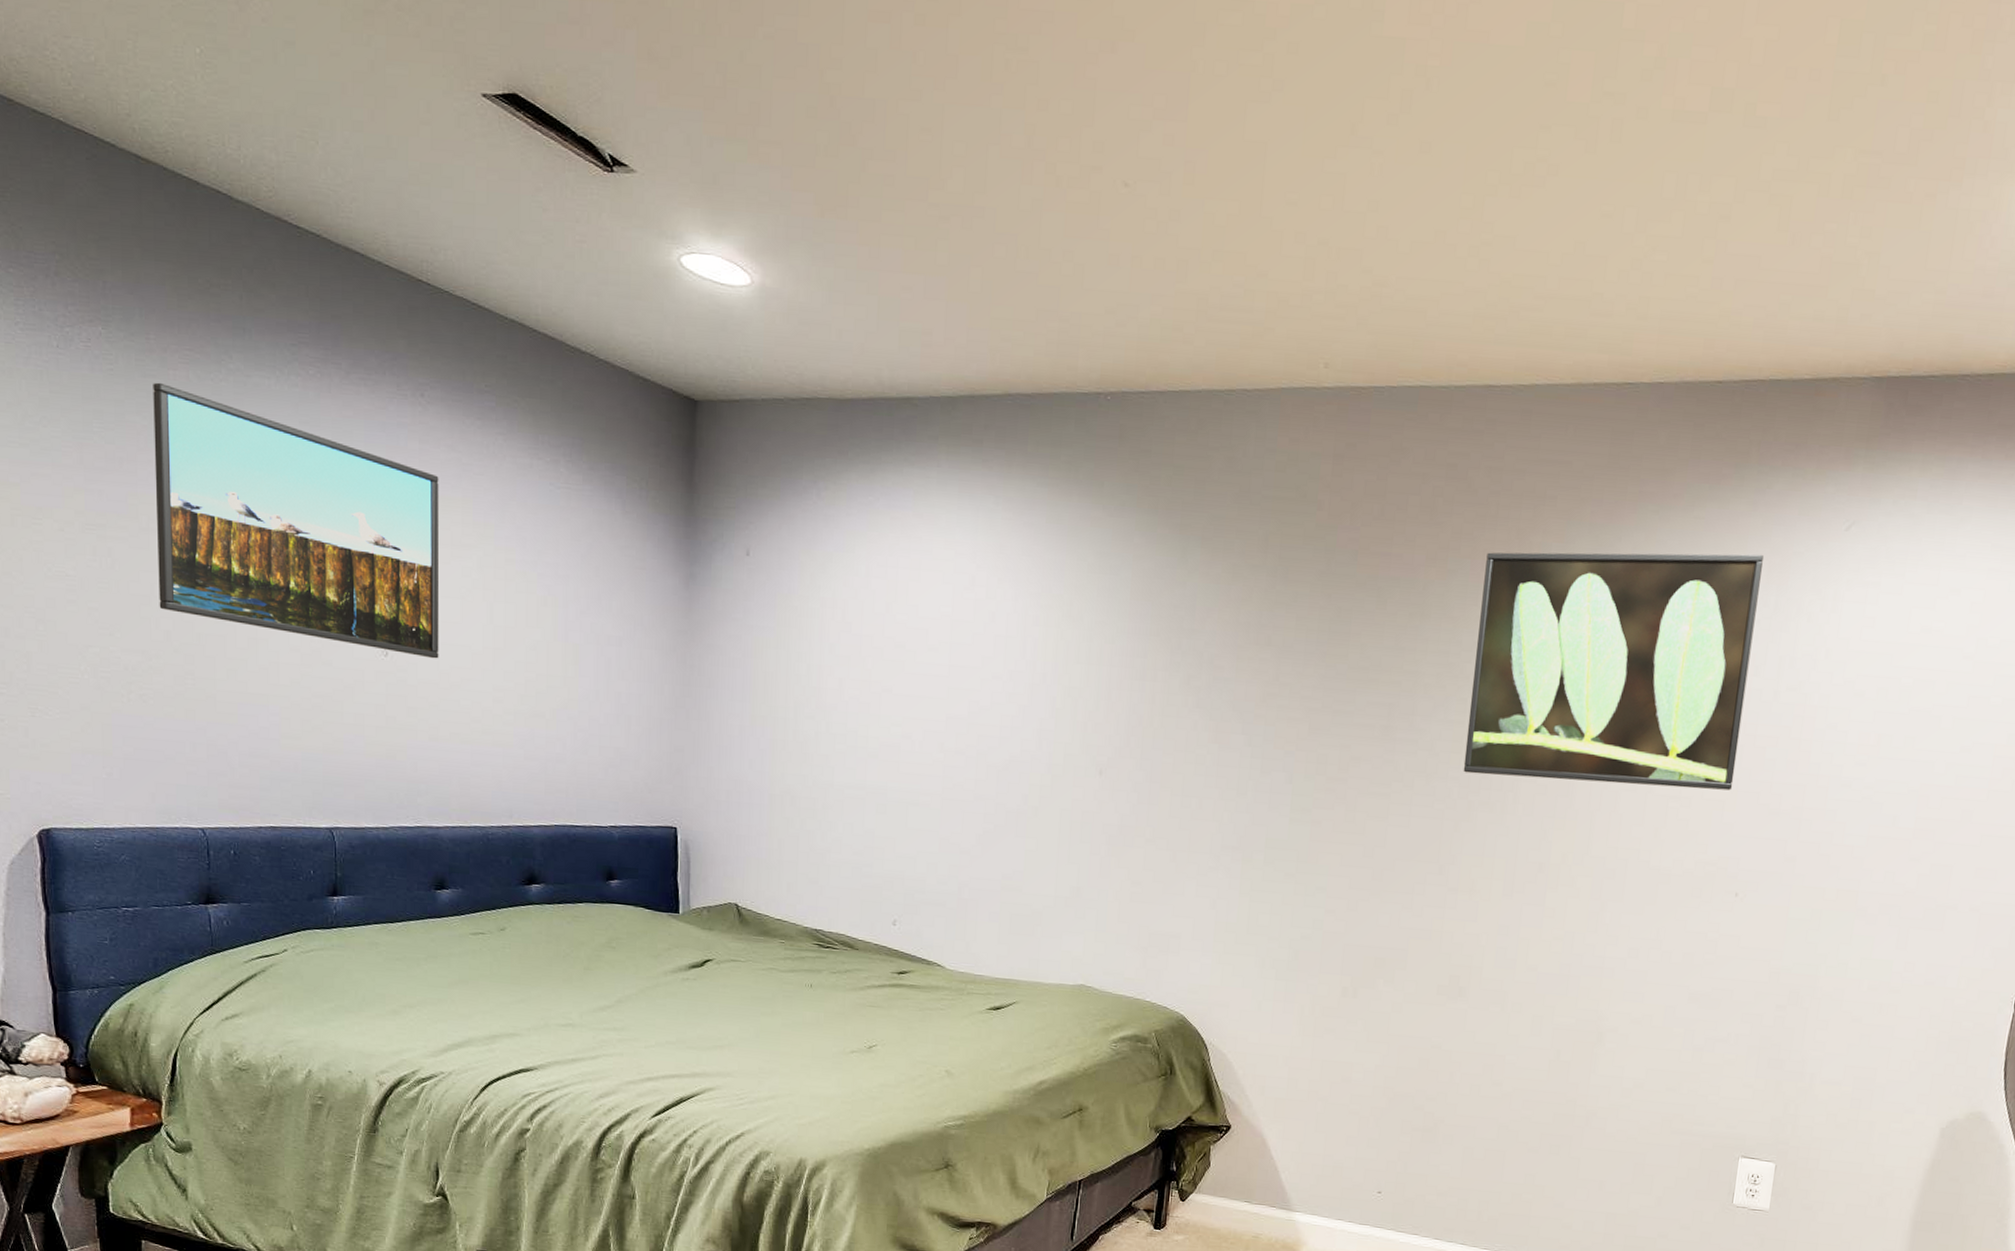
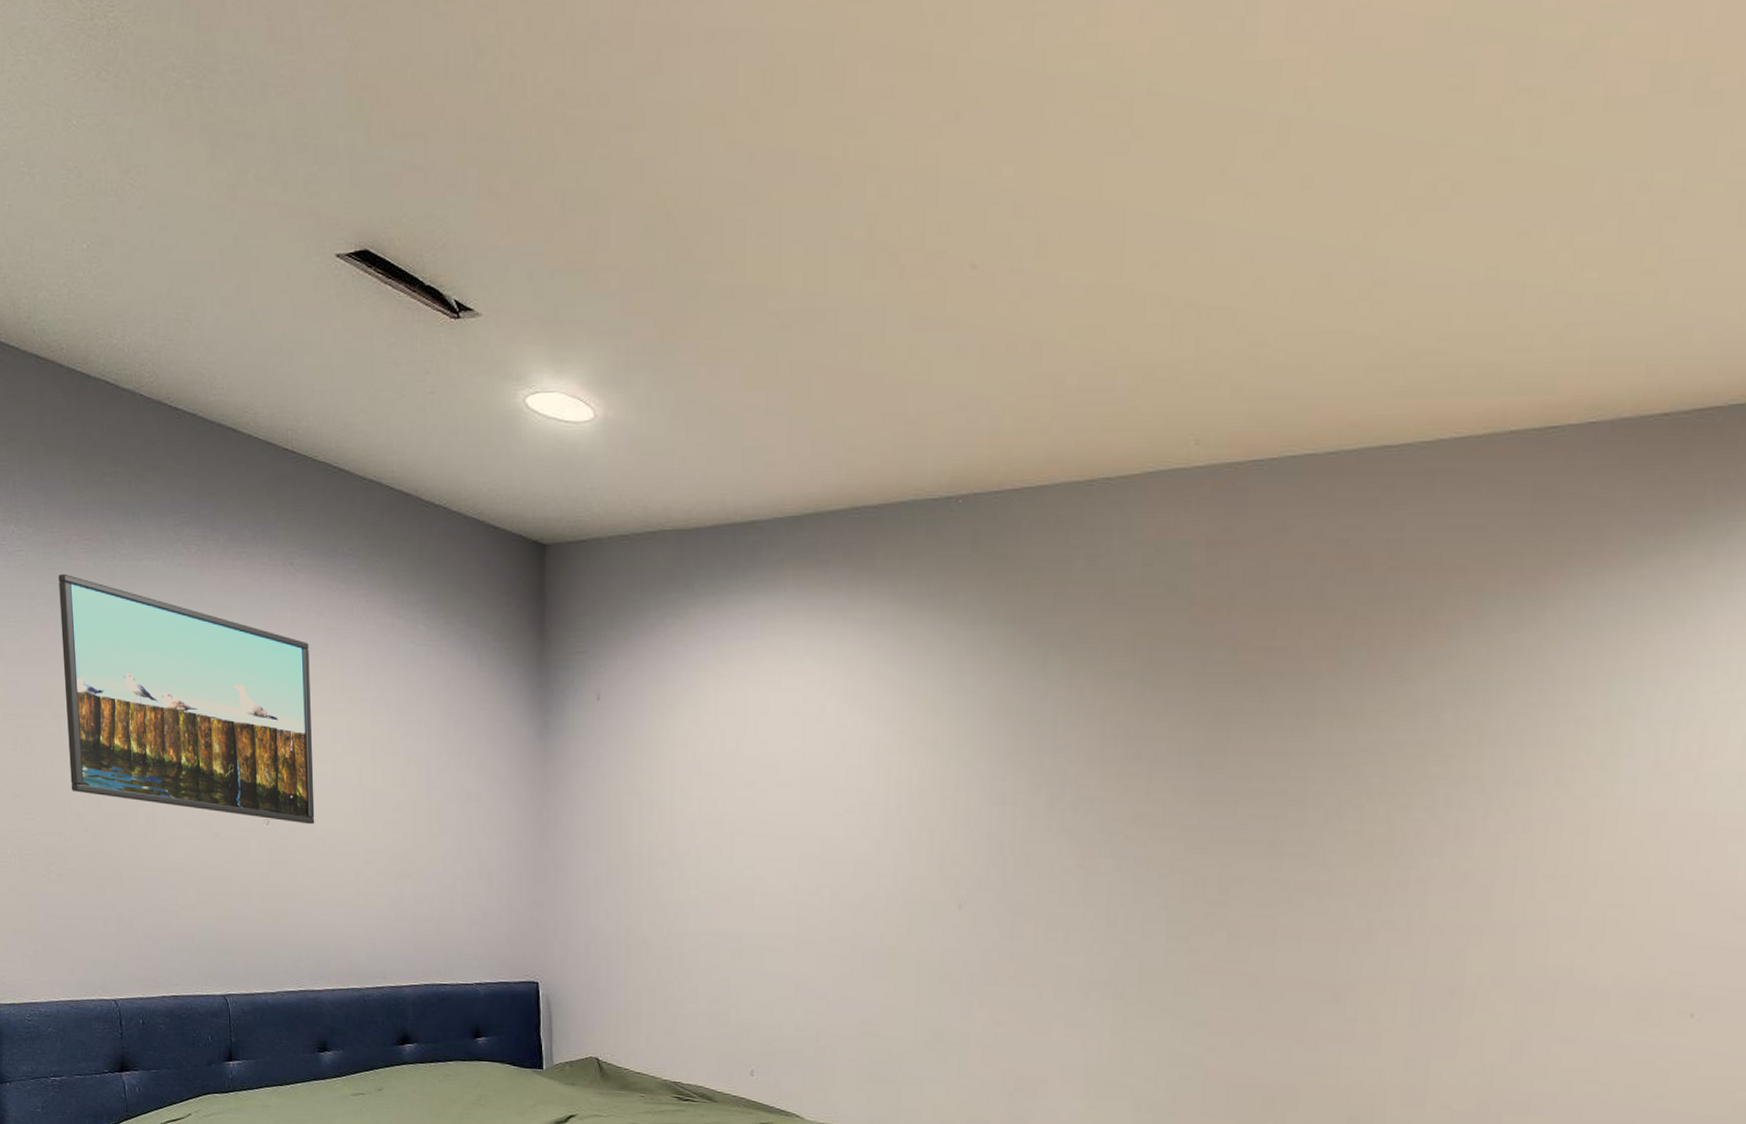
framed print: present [1463,552,1764,791] -> none [1360,614,1723,895]

